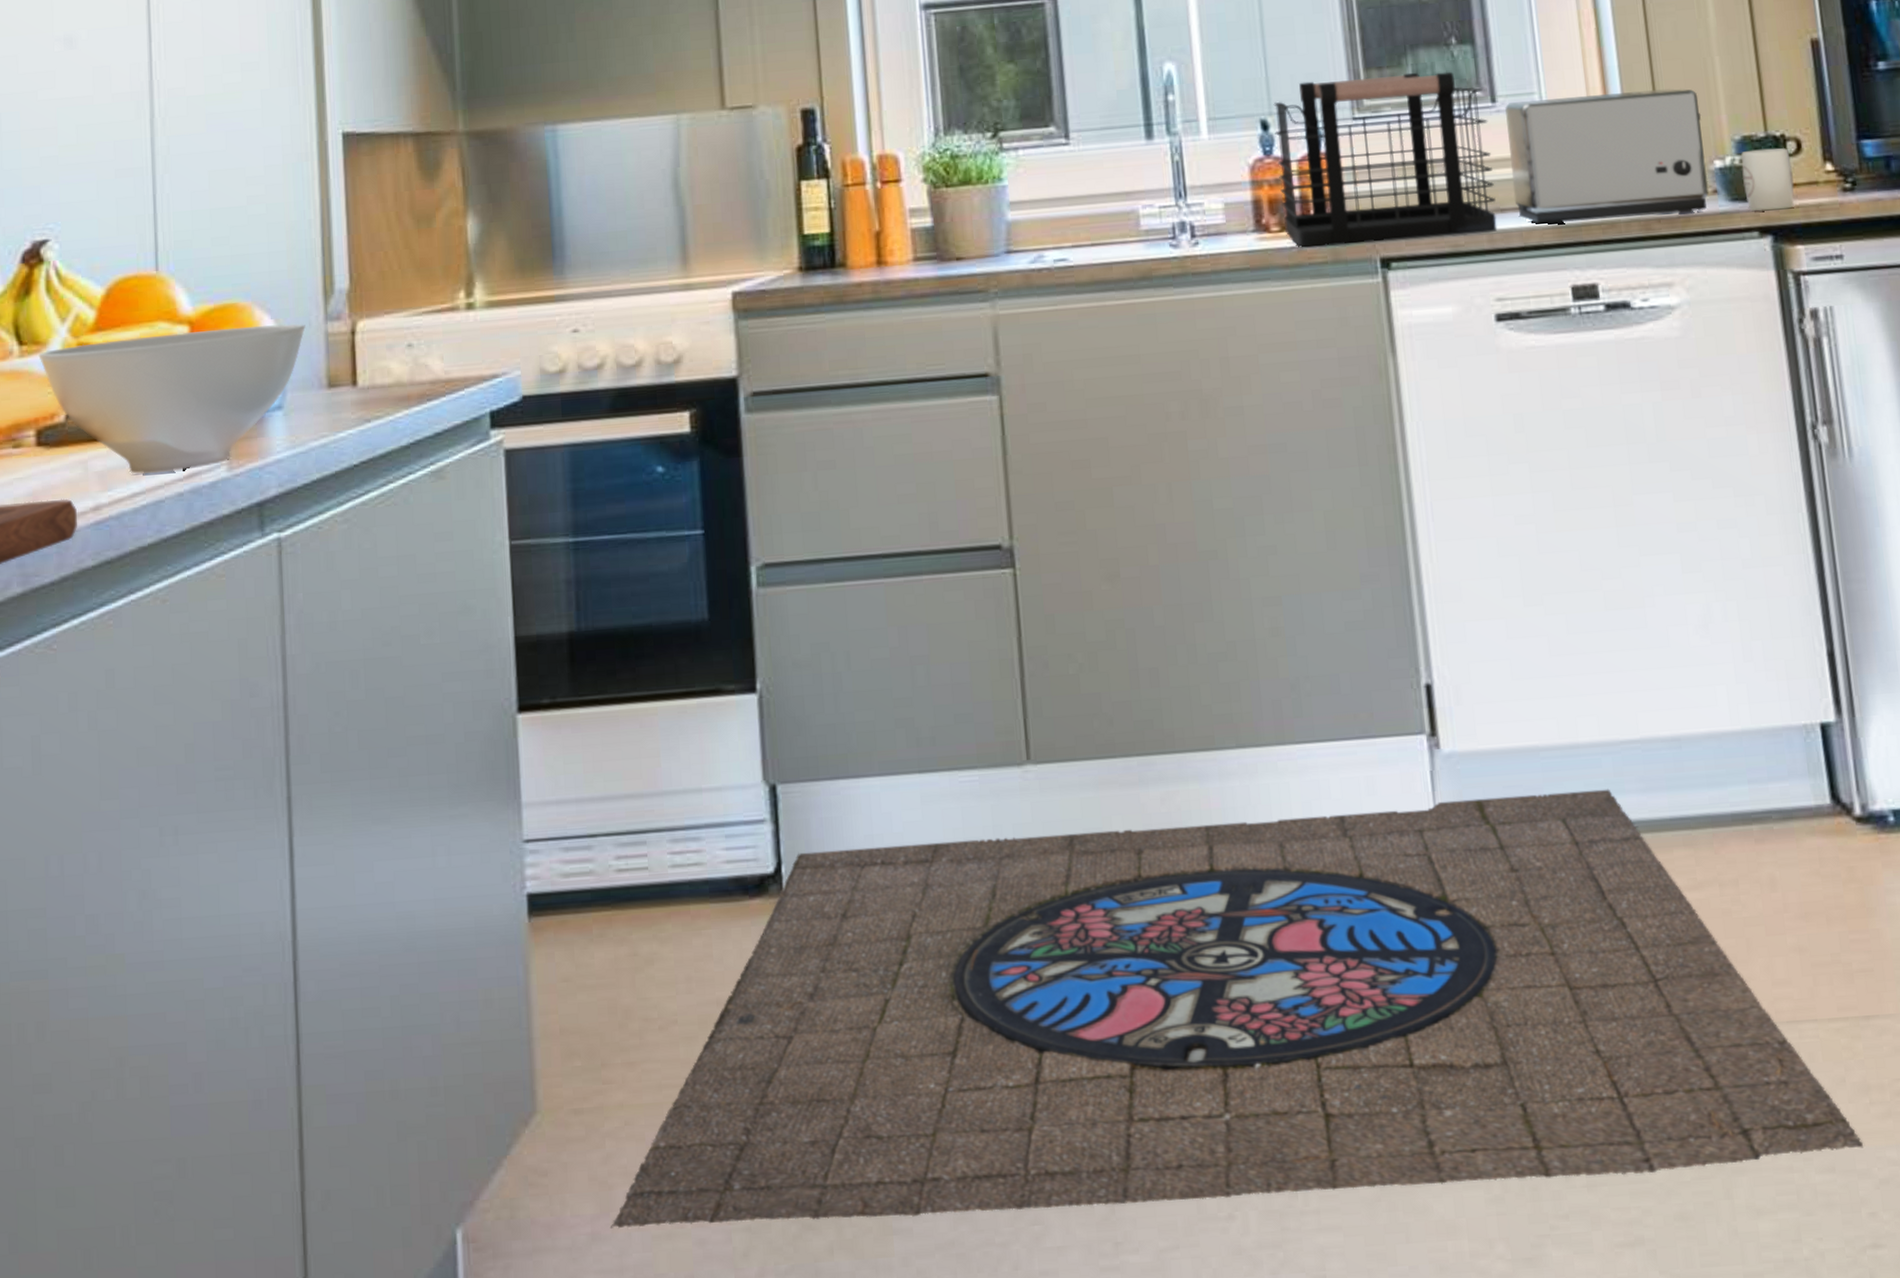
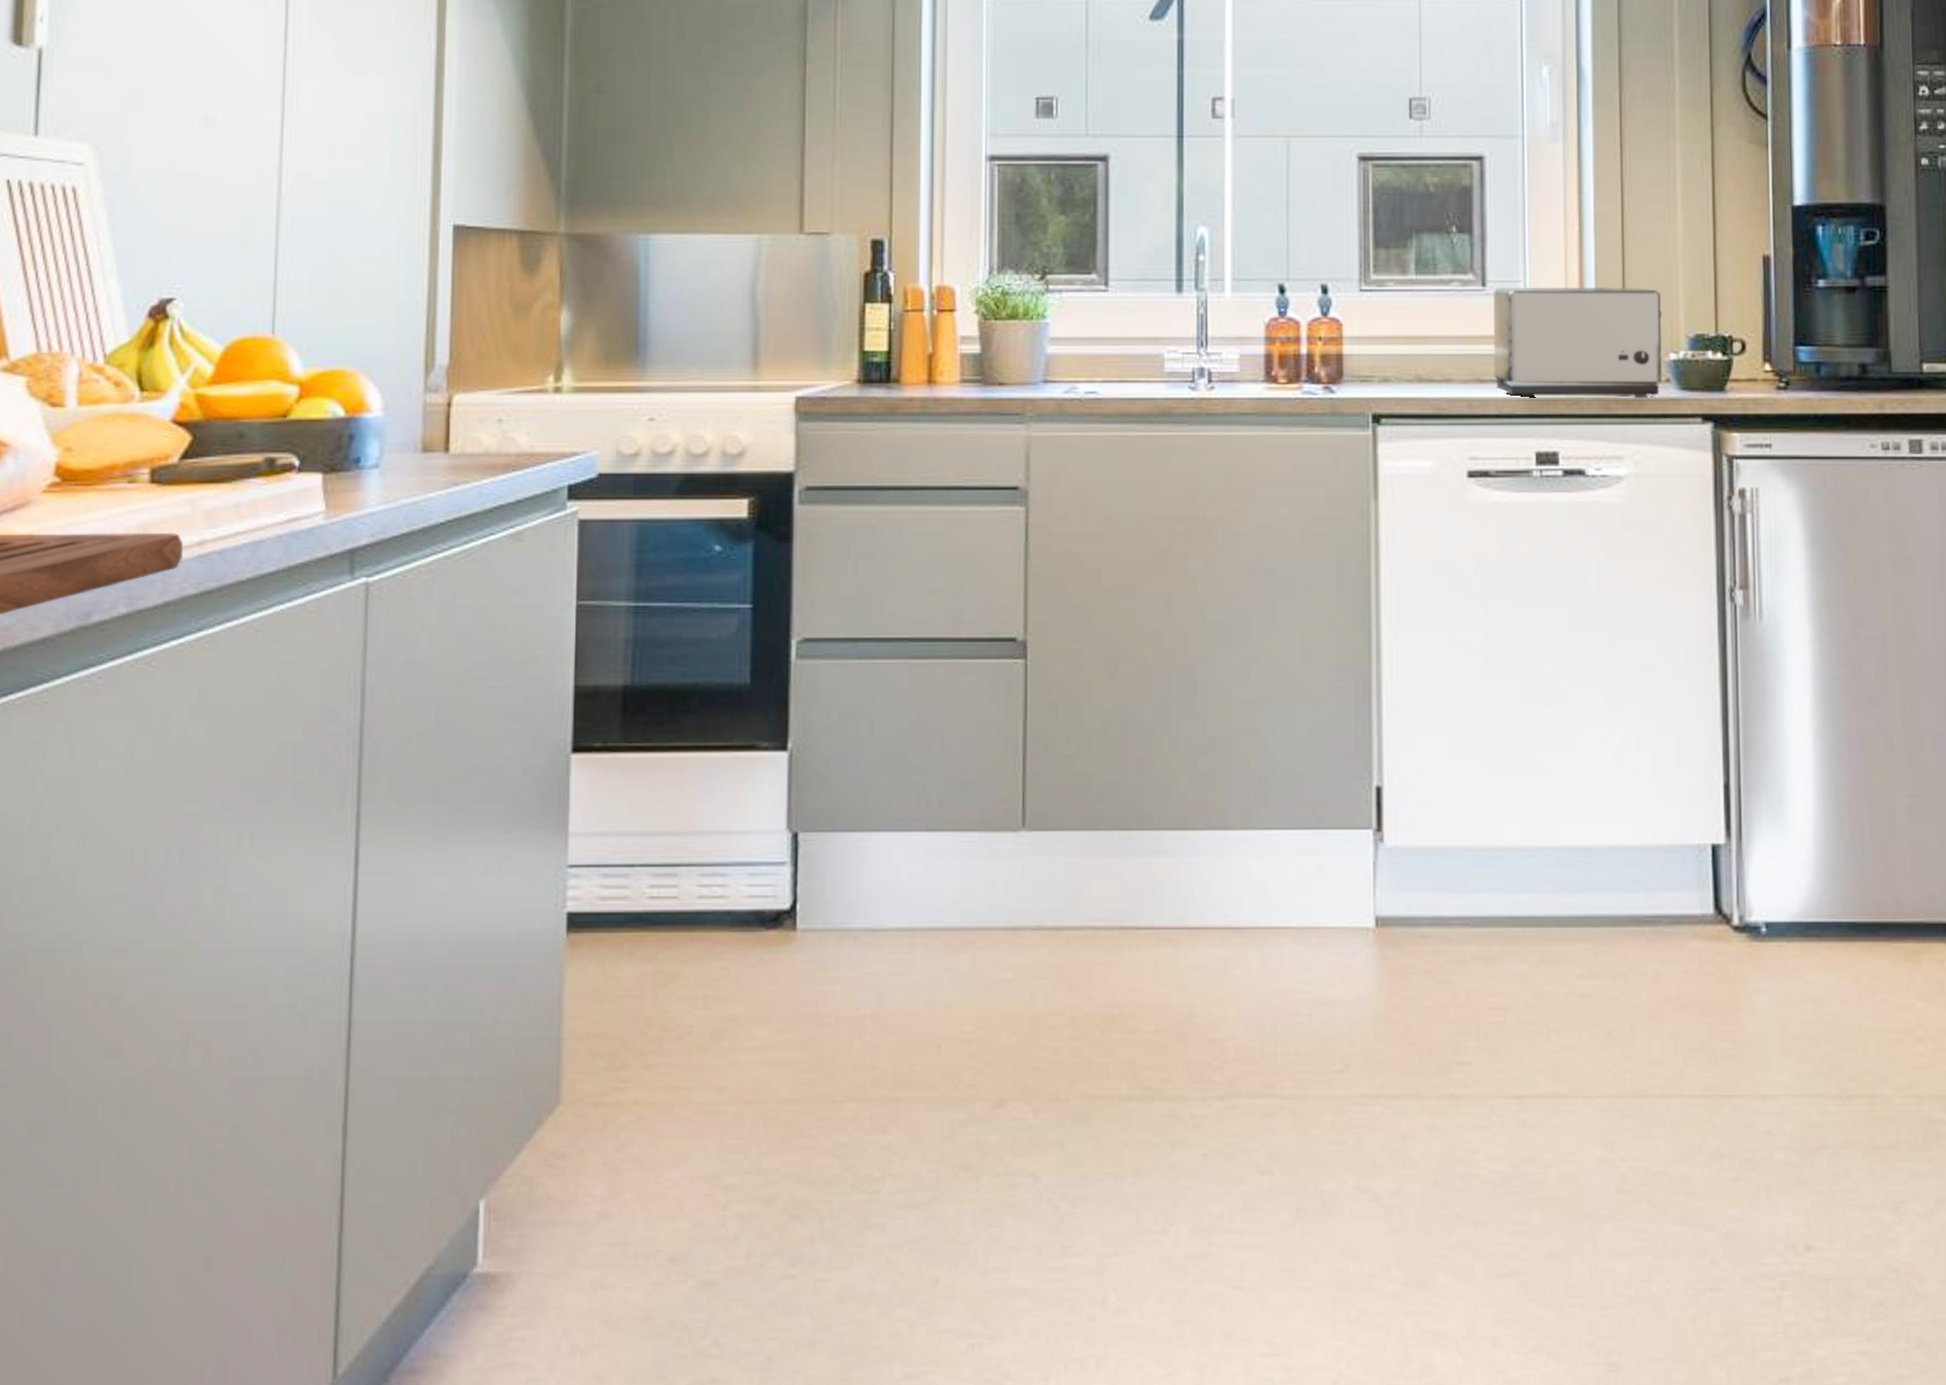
bowl: present [38,323,306,475] -> none [158,391,406,516]
floor mat: present [611,789,1863,1228] -> none [618,887,1712,1216]
dish rack: present [1273,71,1498,249] -> none [1290,254,1478,401]
mug: present [1741,148,1794,212] -> none [1693,347,1736,401]

